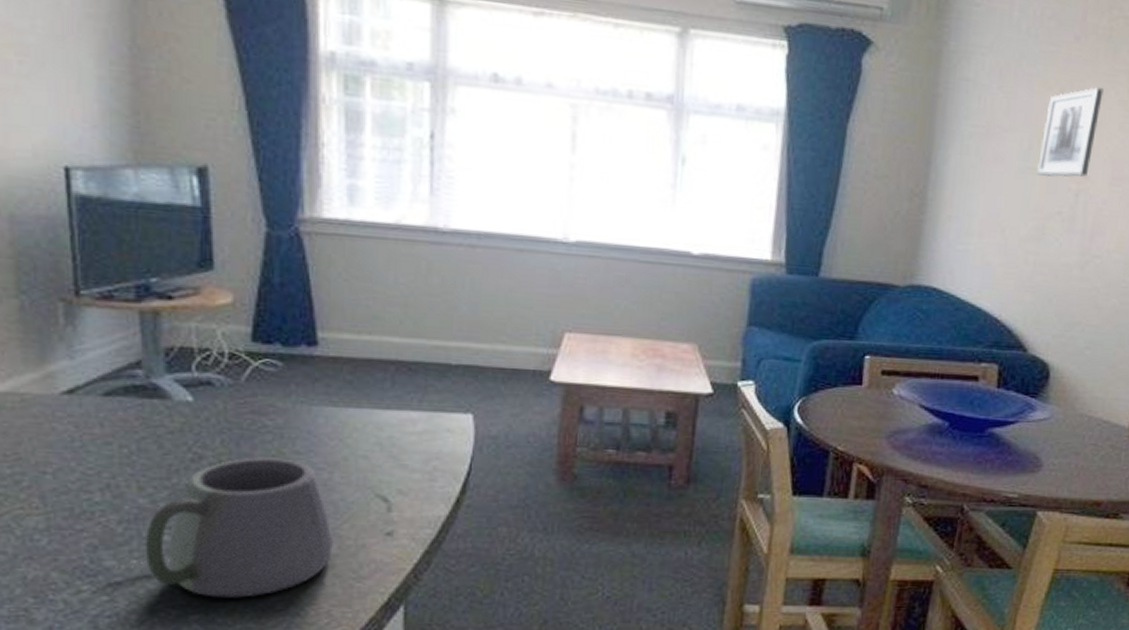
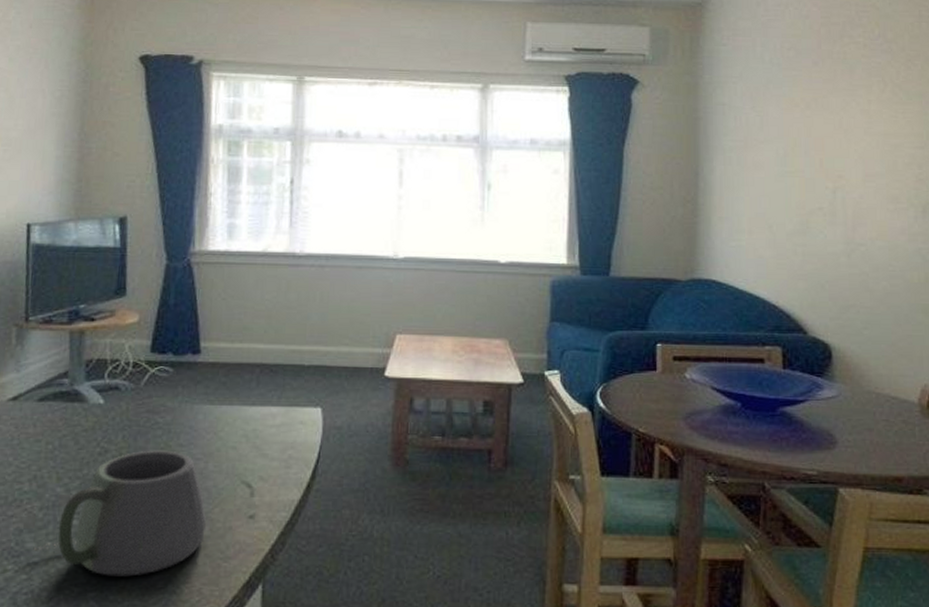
wall art: present [1037,87,1104,178] -> none [794,101,846,179]

